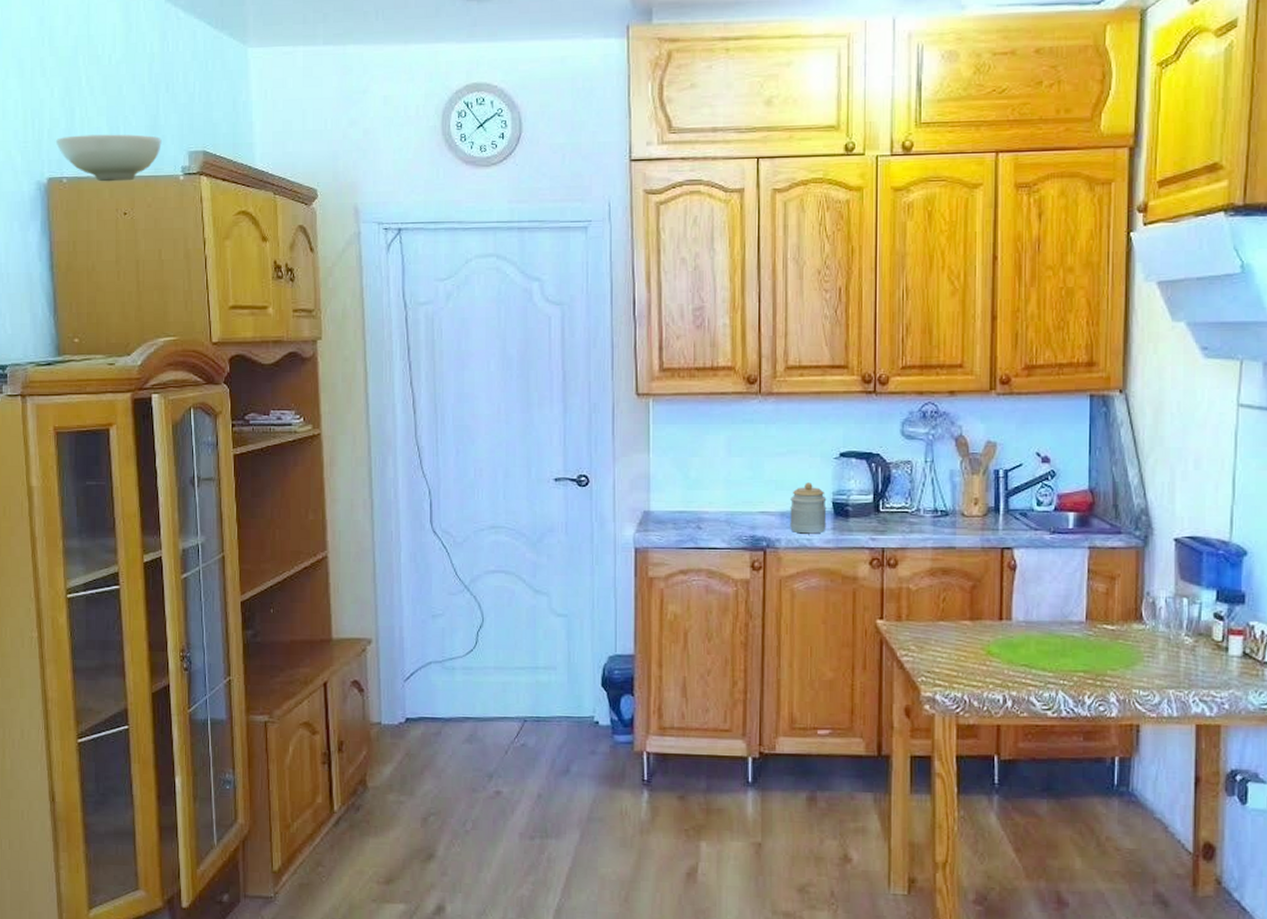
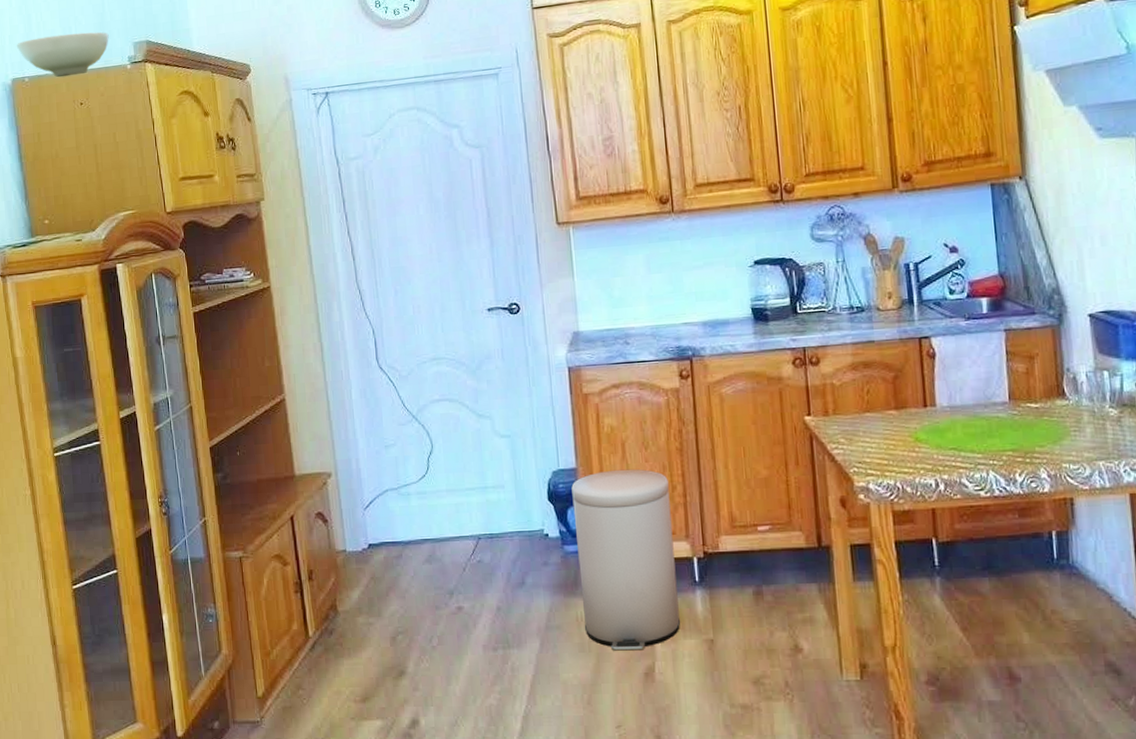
pedal bin: none [627,659,729,850] -> present [571,469,680,652]
jar: present [790,483,827,534] -> none [711,291,748,341]

